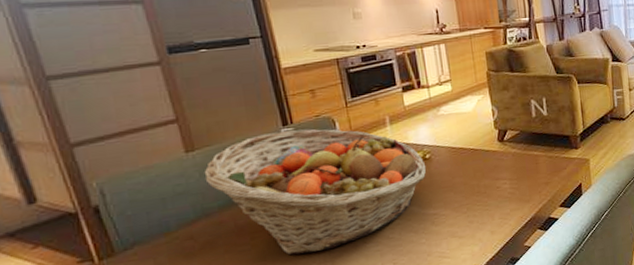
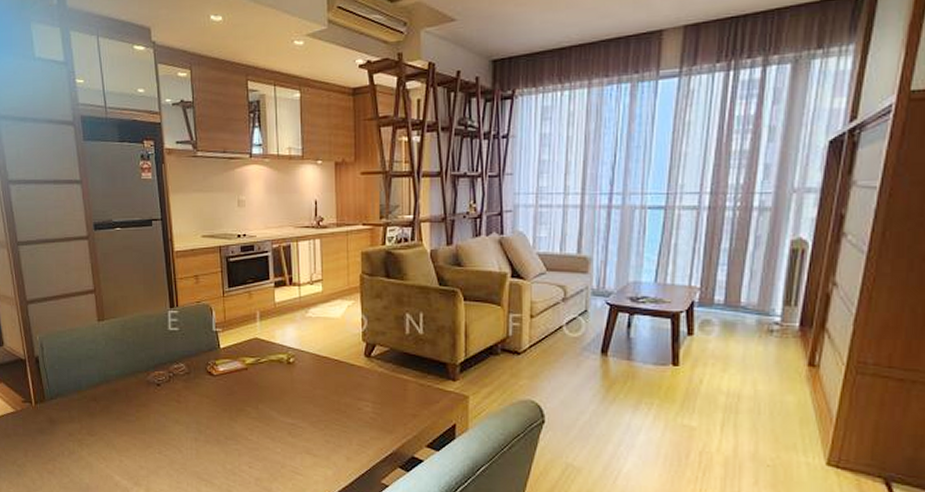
fruit basket: present [204,129,427,255] -> none [109,313,289,438]

